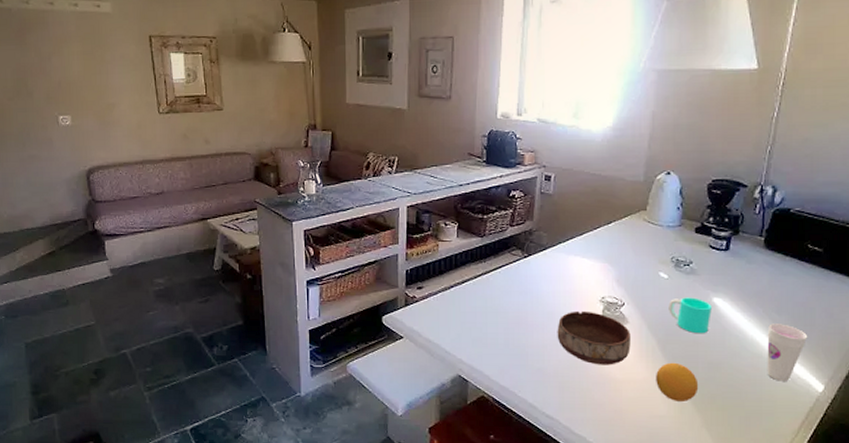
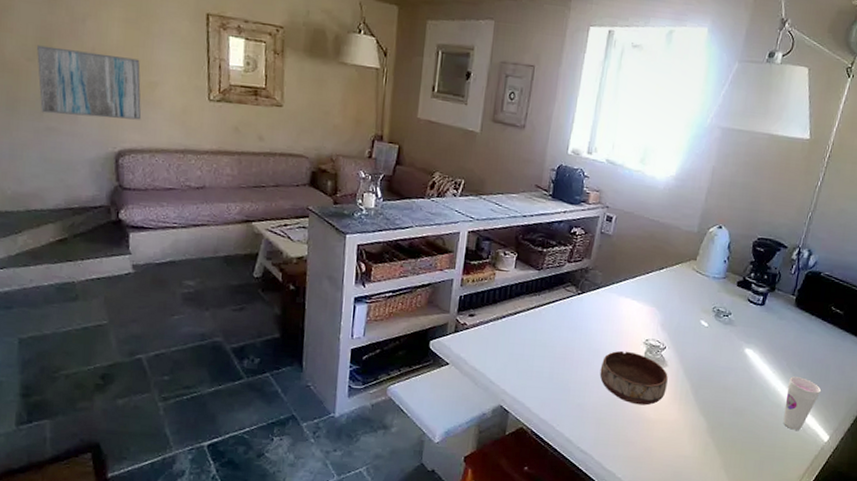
wall art: none [14,85,105,144] -> present [36,45,142,120]
fruit: present [656,362,699,401] -> none [685,406,723,444]
cup: present [669,297,712,334] -> none [704,346,743,382]

